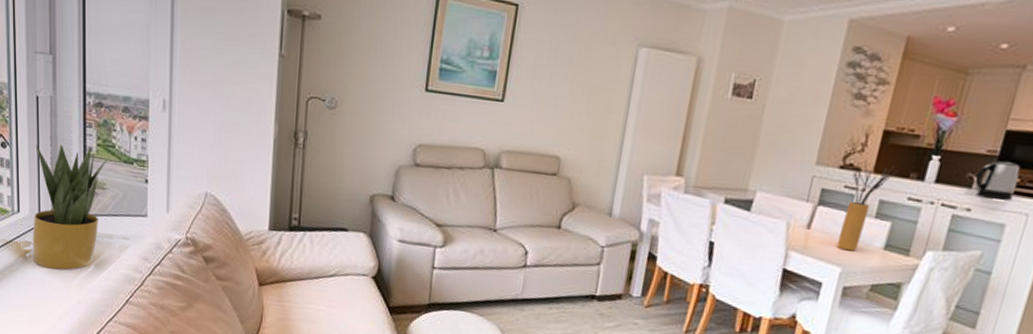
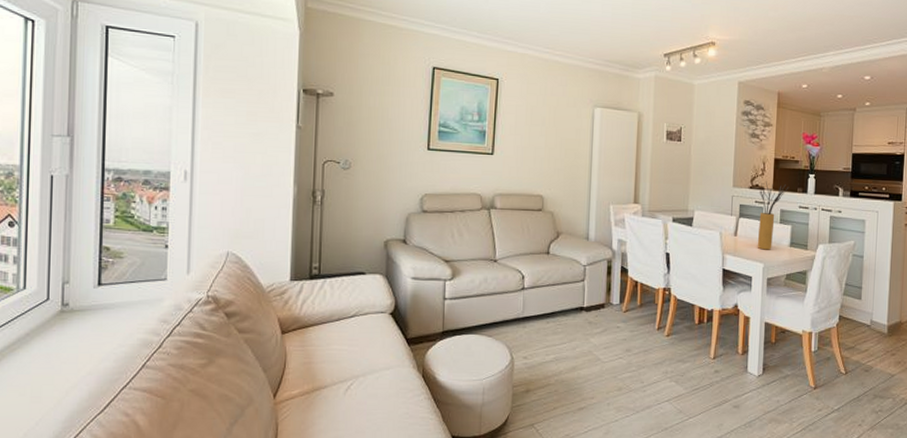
planter: present [32,145,112,270] -> none [38,219,130,343]
kettle: present [974,161,1021,201] -> none [840,175,867,203]

